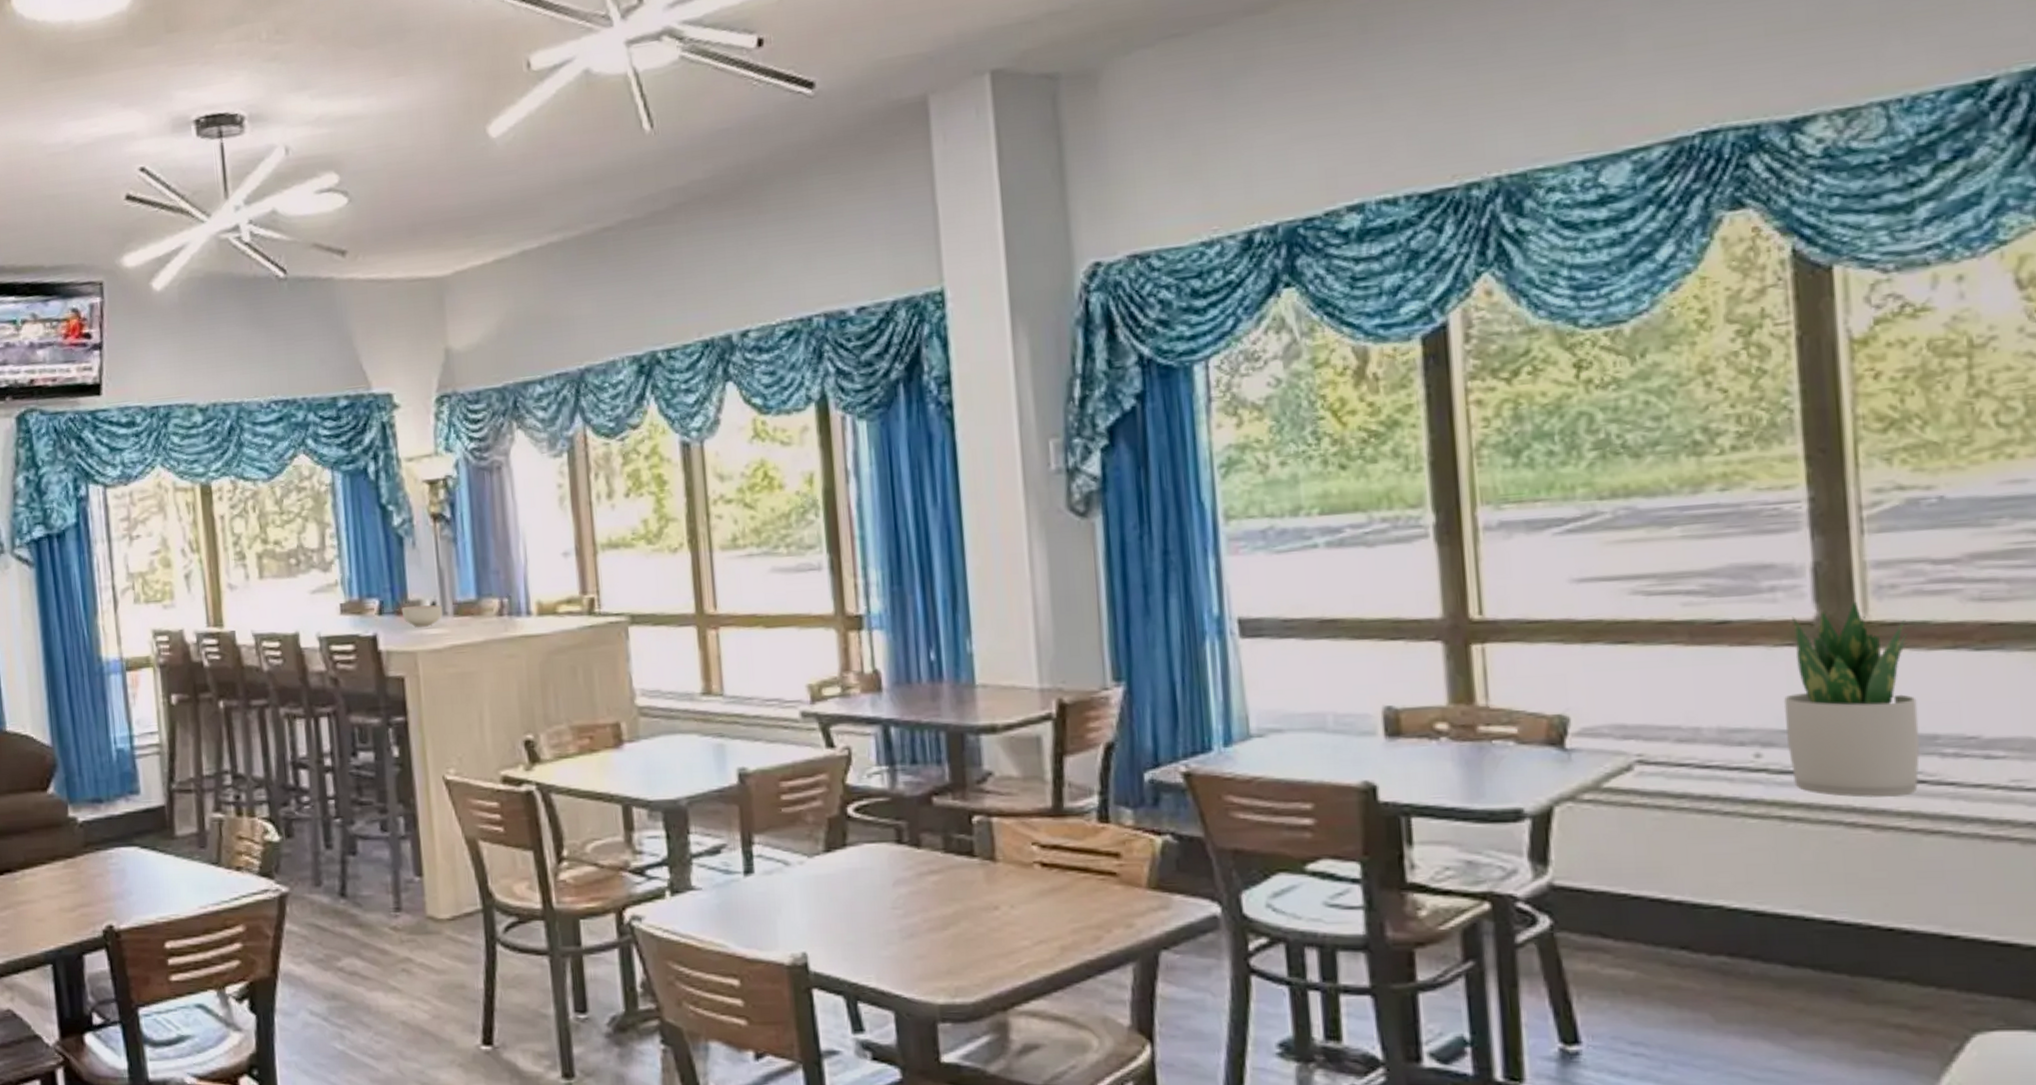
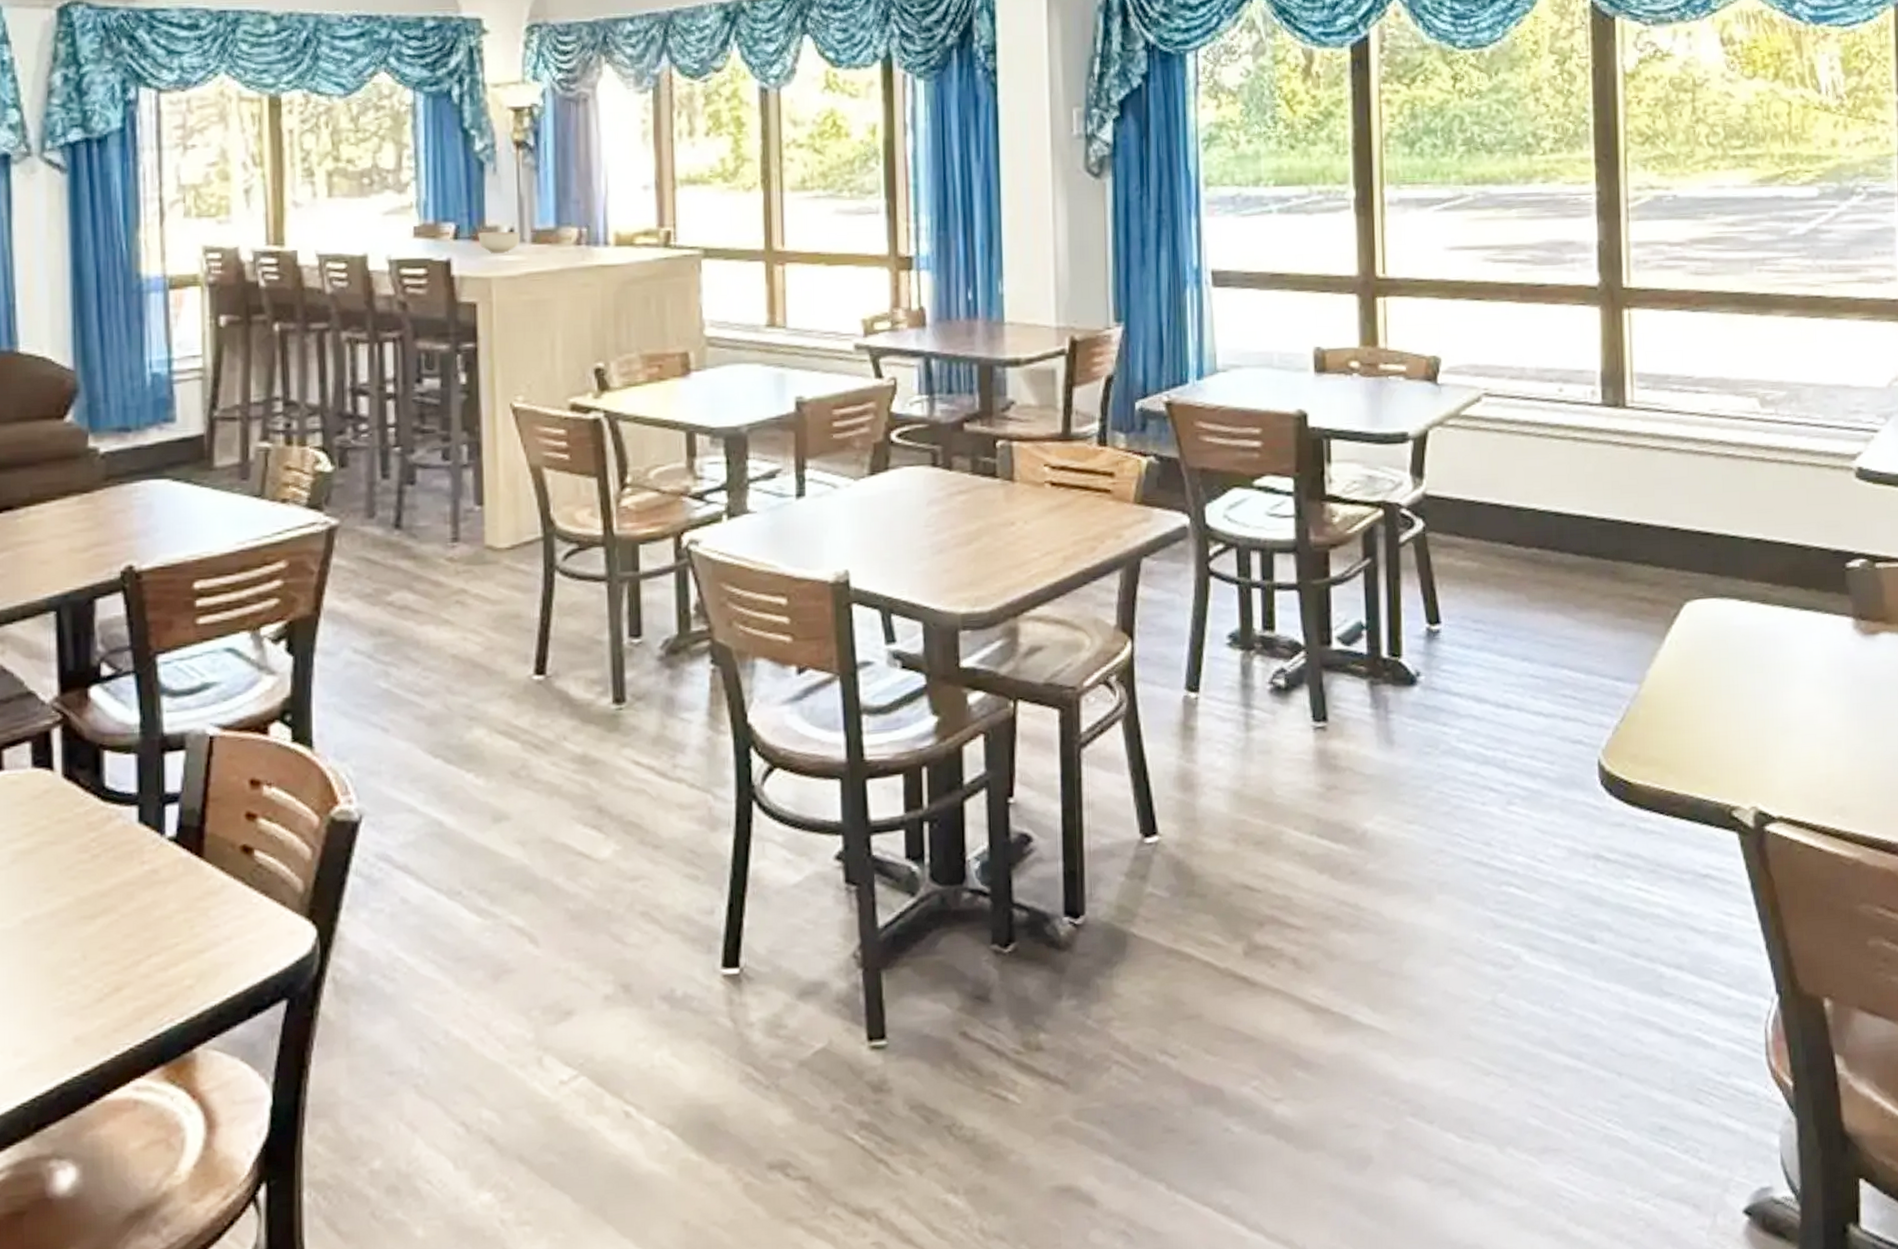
planter: present [1784,601,1920,798] -> none [1578,272,1659,423]

